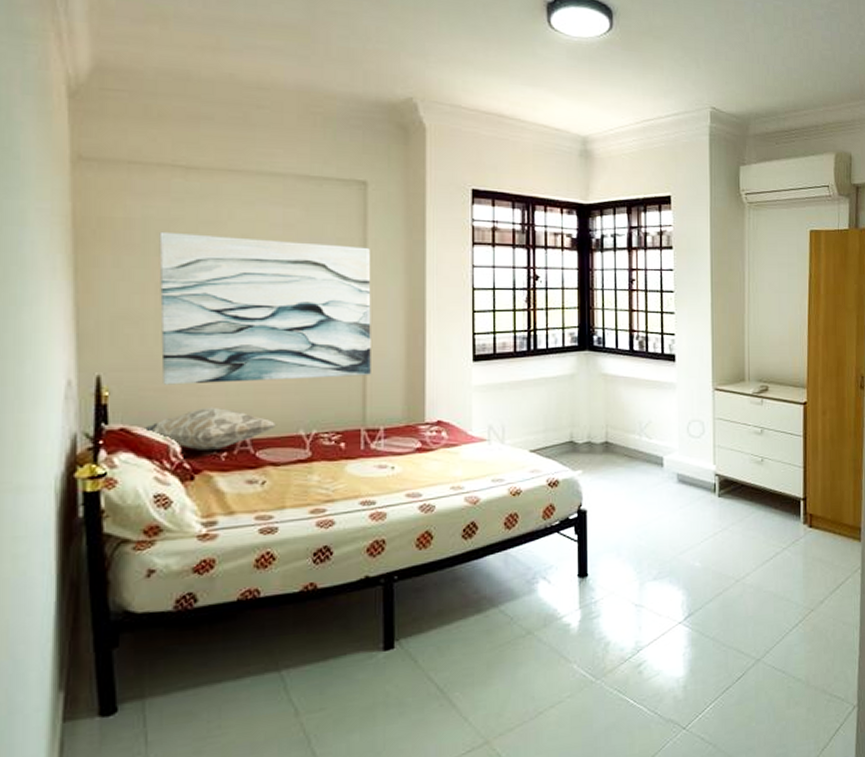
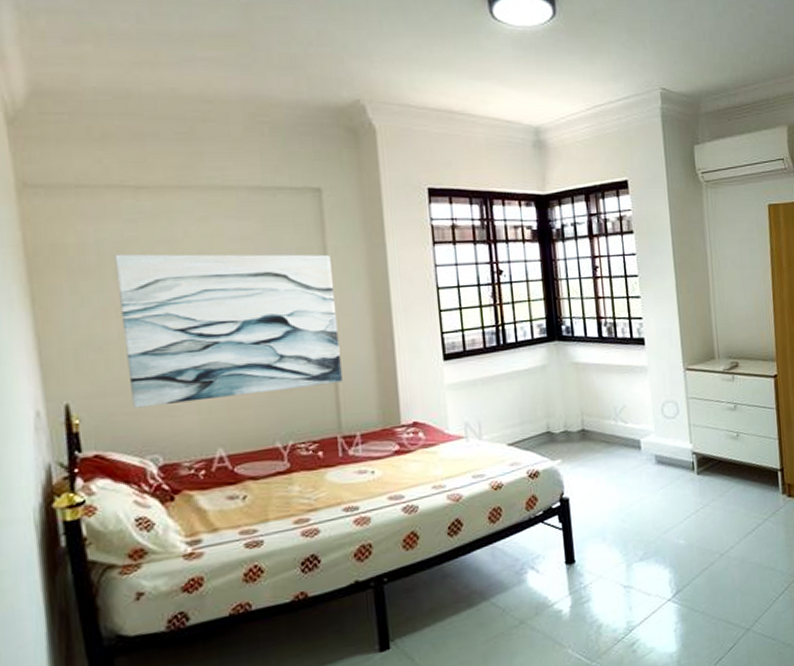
decorative pillow: present [141,407,277,451] -> none [116,426,253,471]

